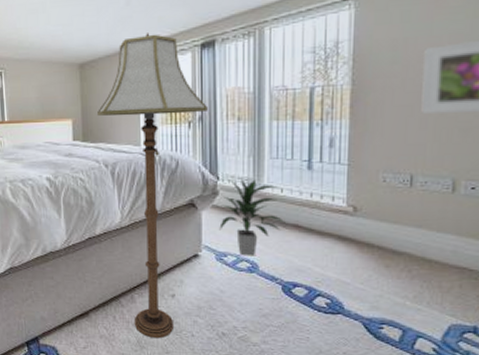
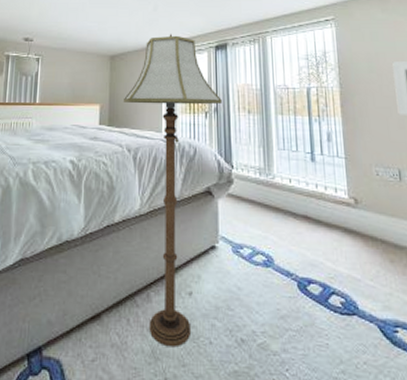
indoor plant: present [219,179,286,256] -> none [235,168,296,249]

